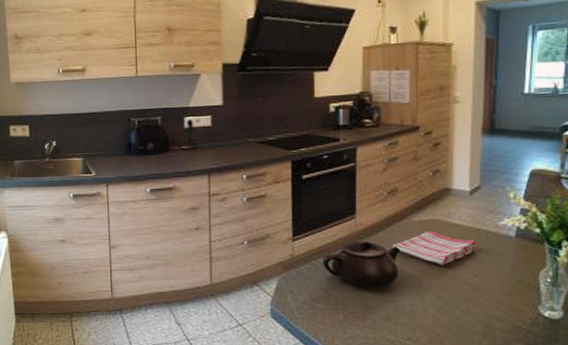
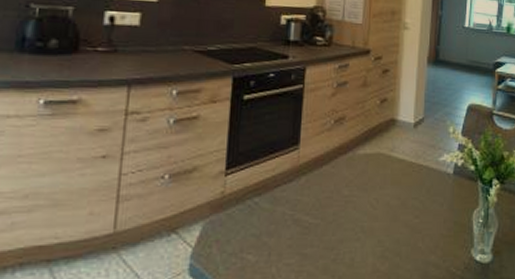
teapot: present [322,241,401,287] -> none [258,176,344,233]
dish towel: present [392,231,476,265] -> none [335,166,418,206]

